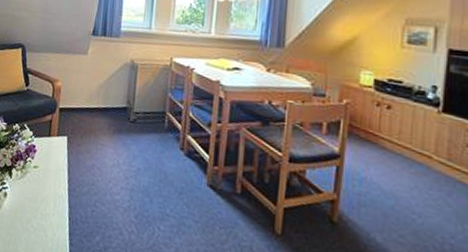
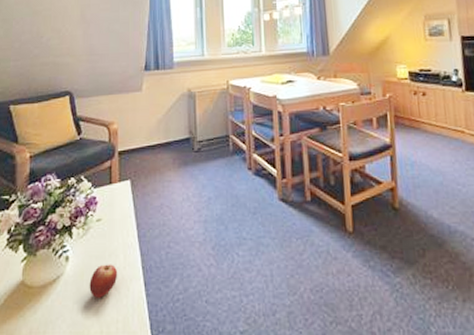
fruit: none [21,207,47,236] -> present [89,264,118,298]

